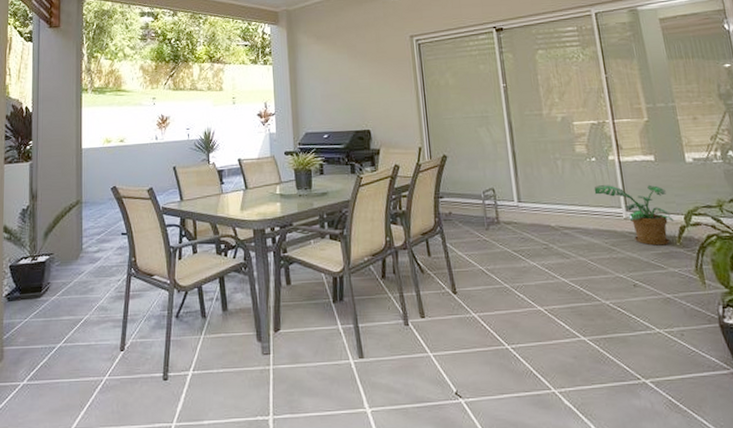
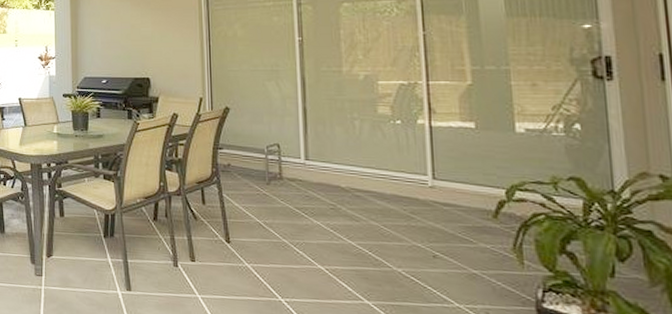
potted plant: present [594,184,675,246] -> none [395,150,493,219]

